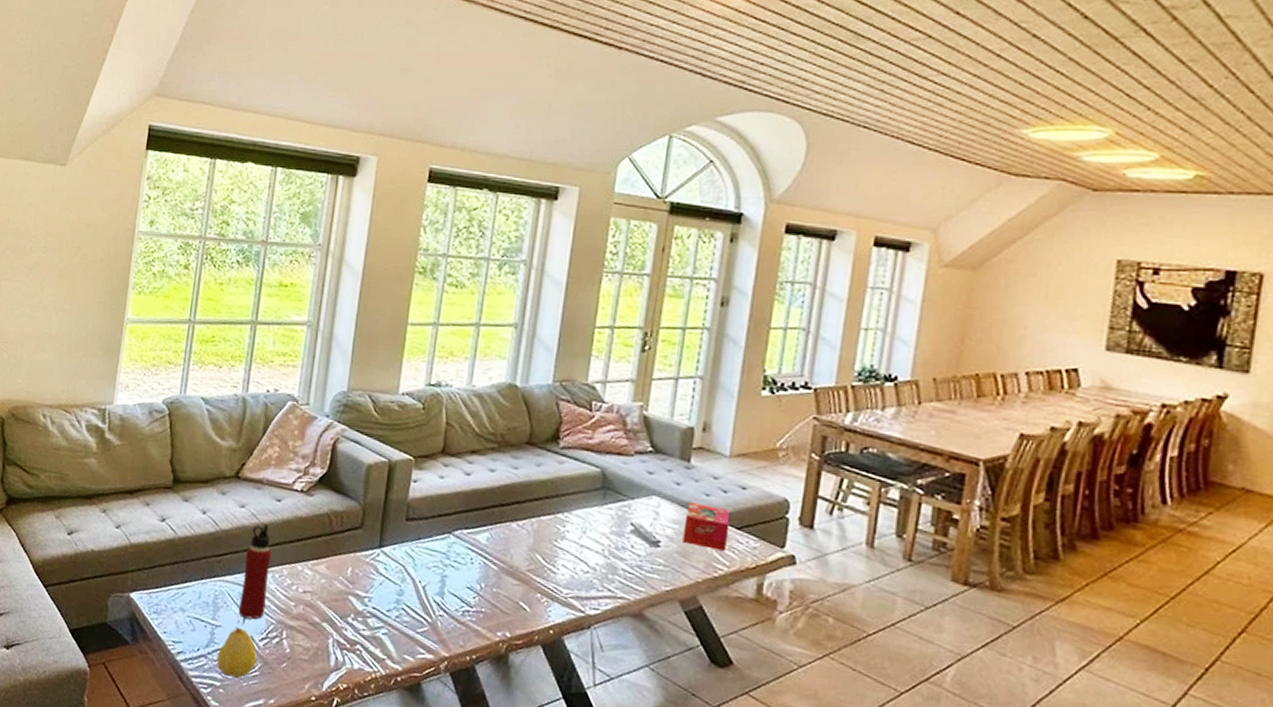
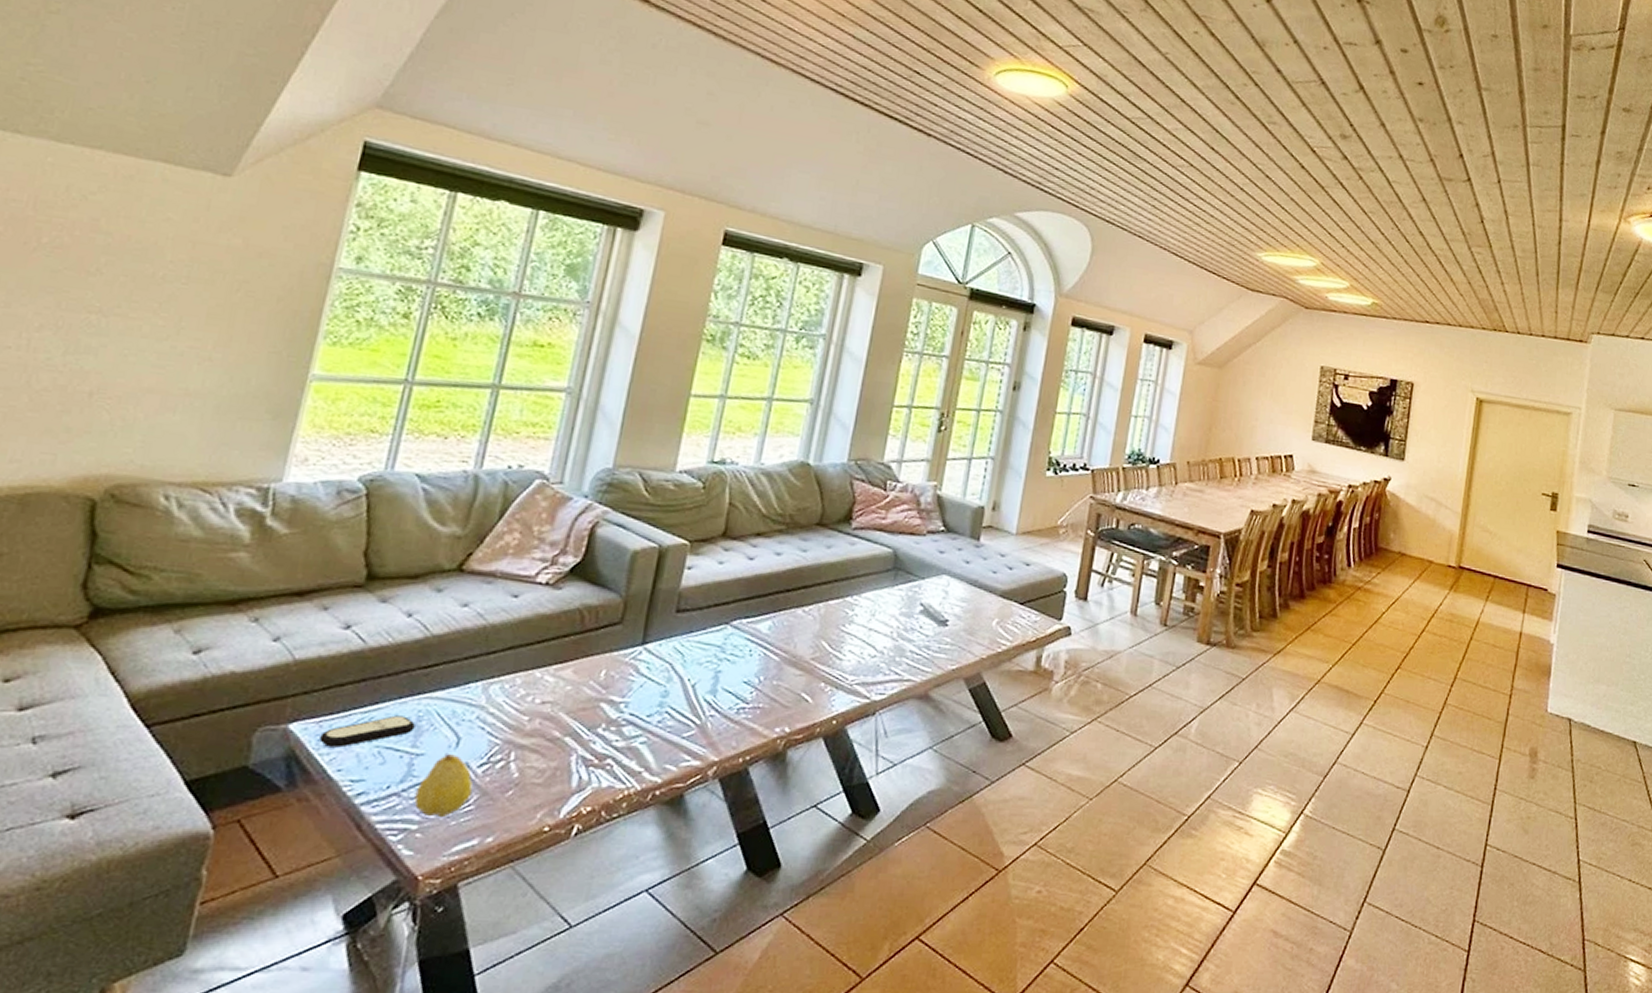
remote control: none [150,592,214,615] -> present [319,715,415,748]
water bottle: present [239,524,272,620] -> none [451,625,502,742]
tissue box: present [682,501,730,551] -> none [969,579,1014,626]

